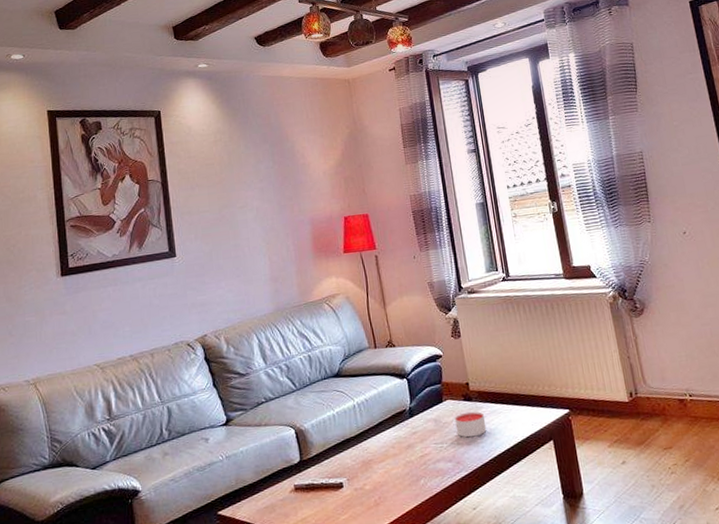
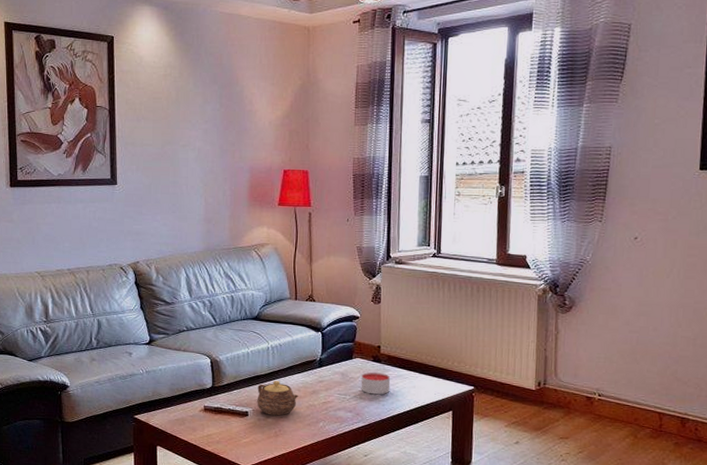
teapot: none [349,441,394,482] -> present [257,381,298,416]

